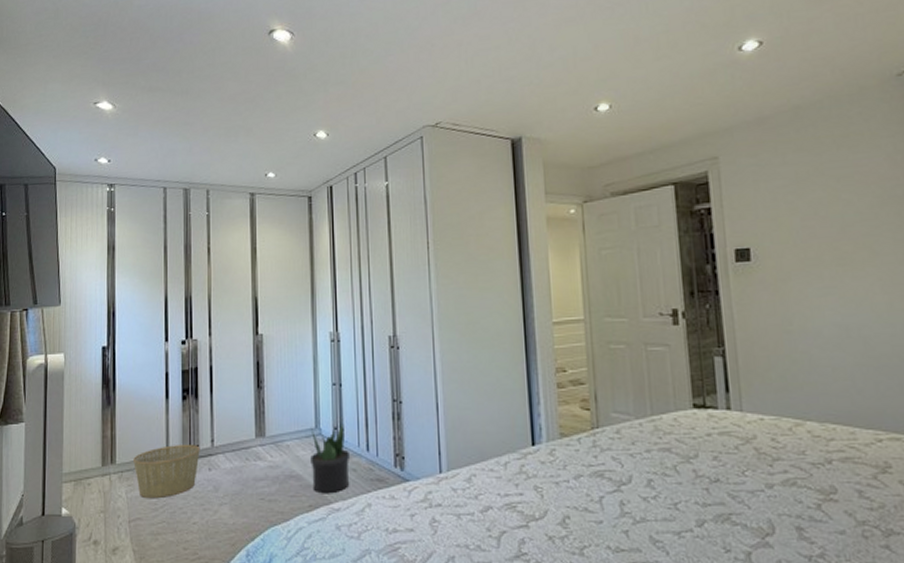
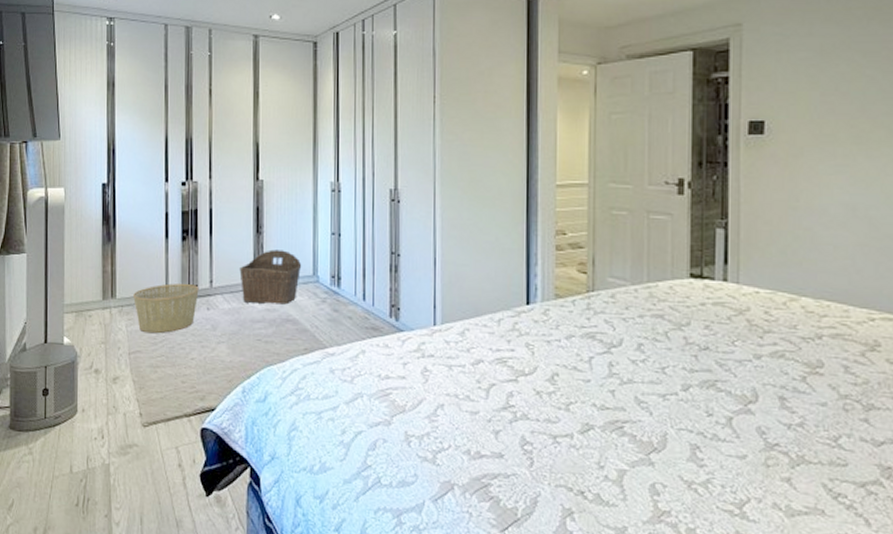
wicker basket: none [241,404,304,460] -> present [239,249,302,305]
planter: present [310,425,351,494] -> none [307,274,347,340]

